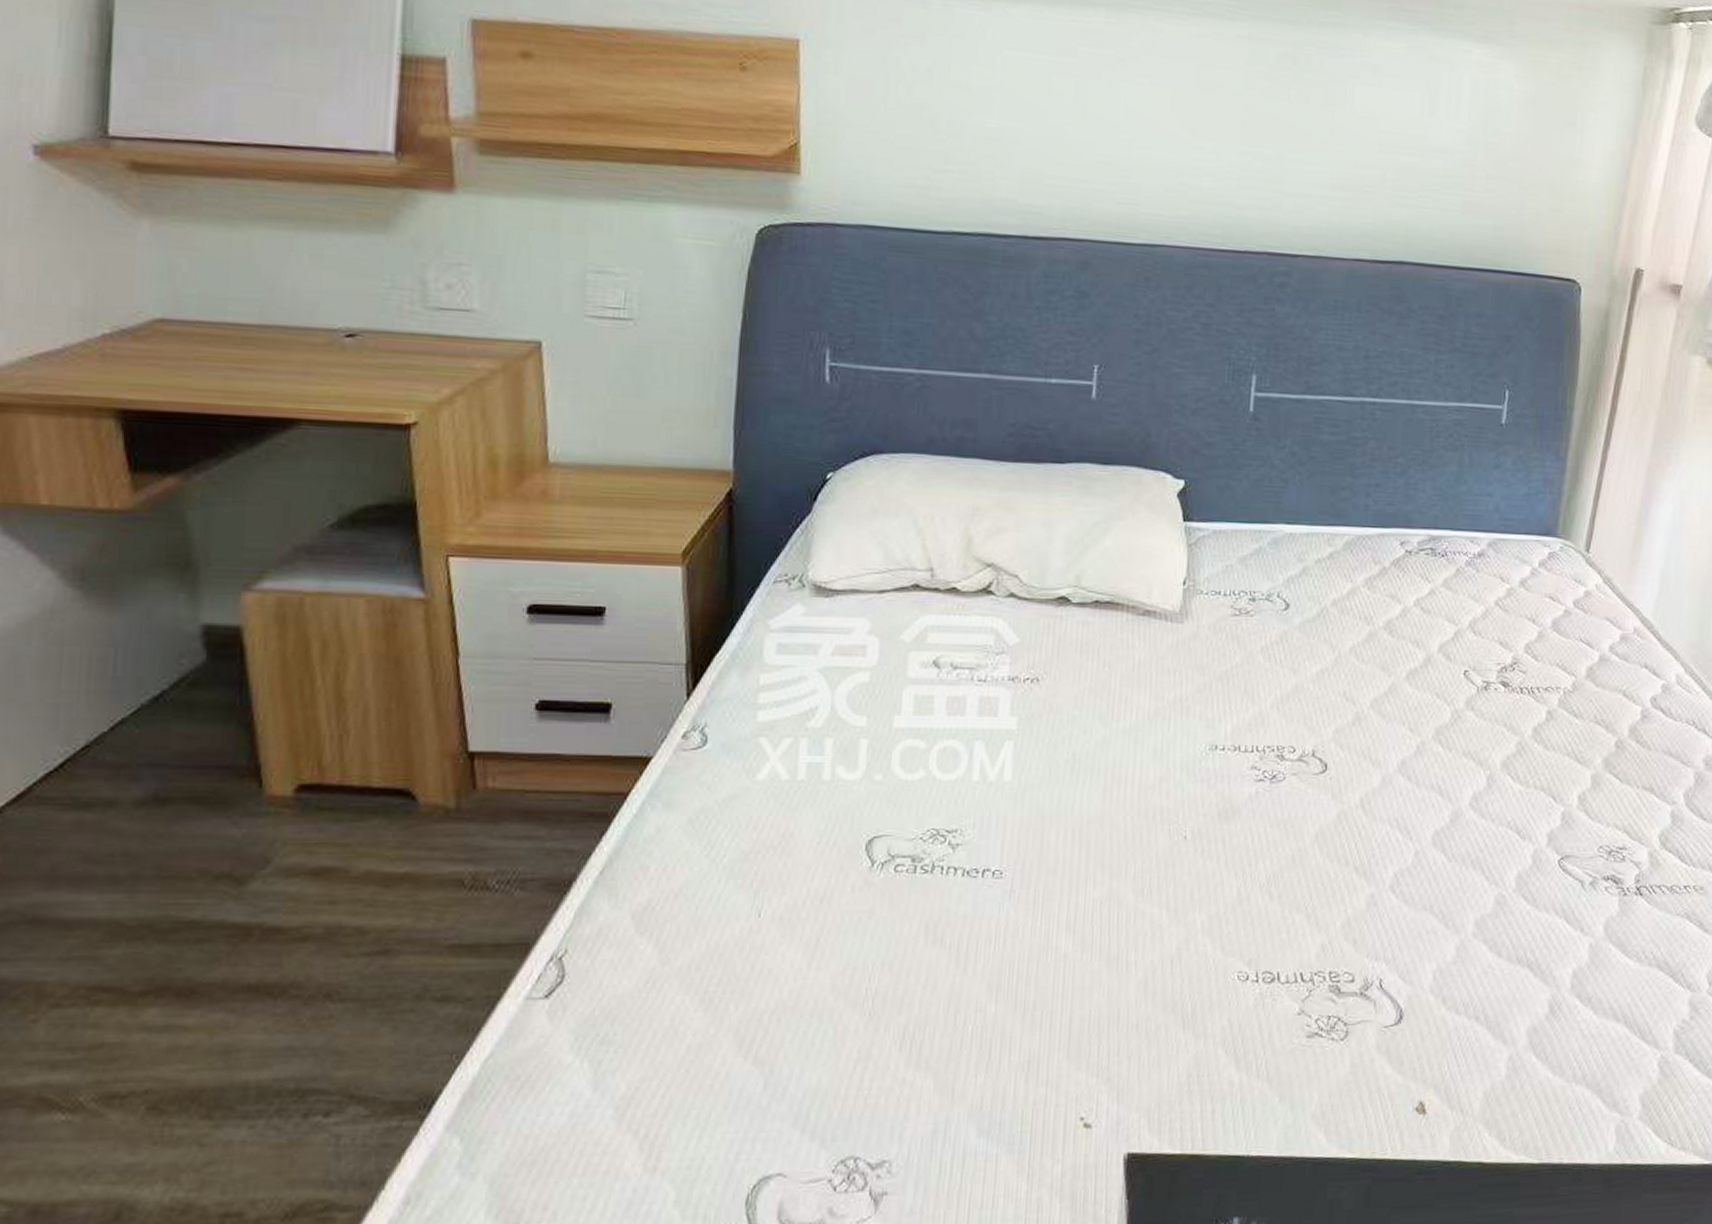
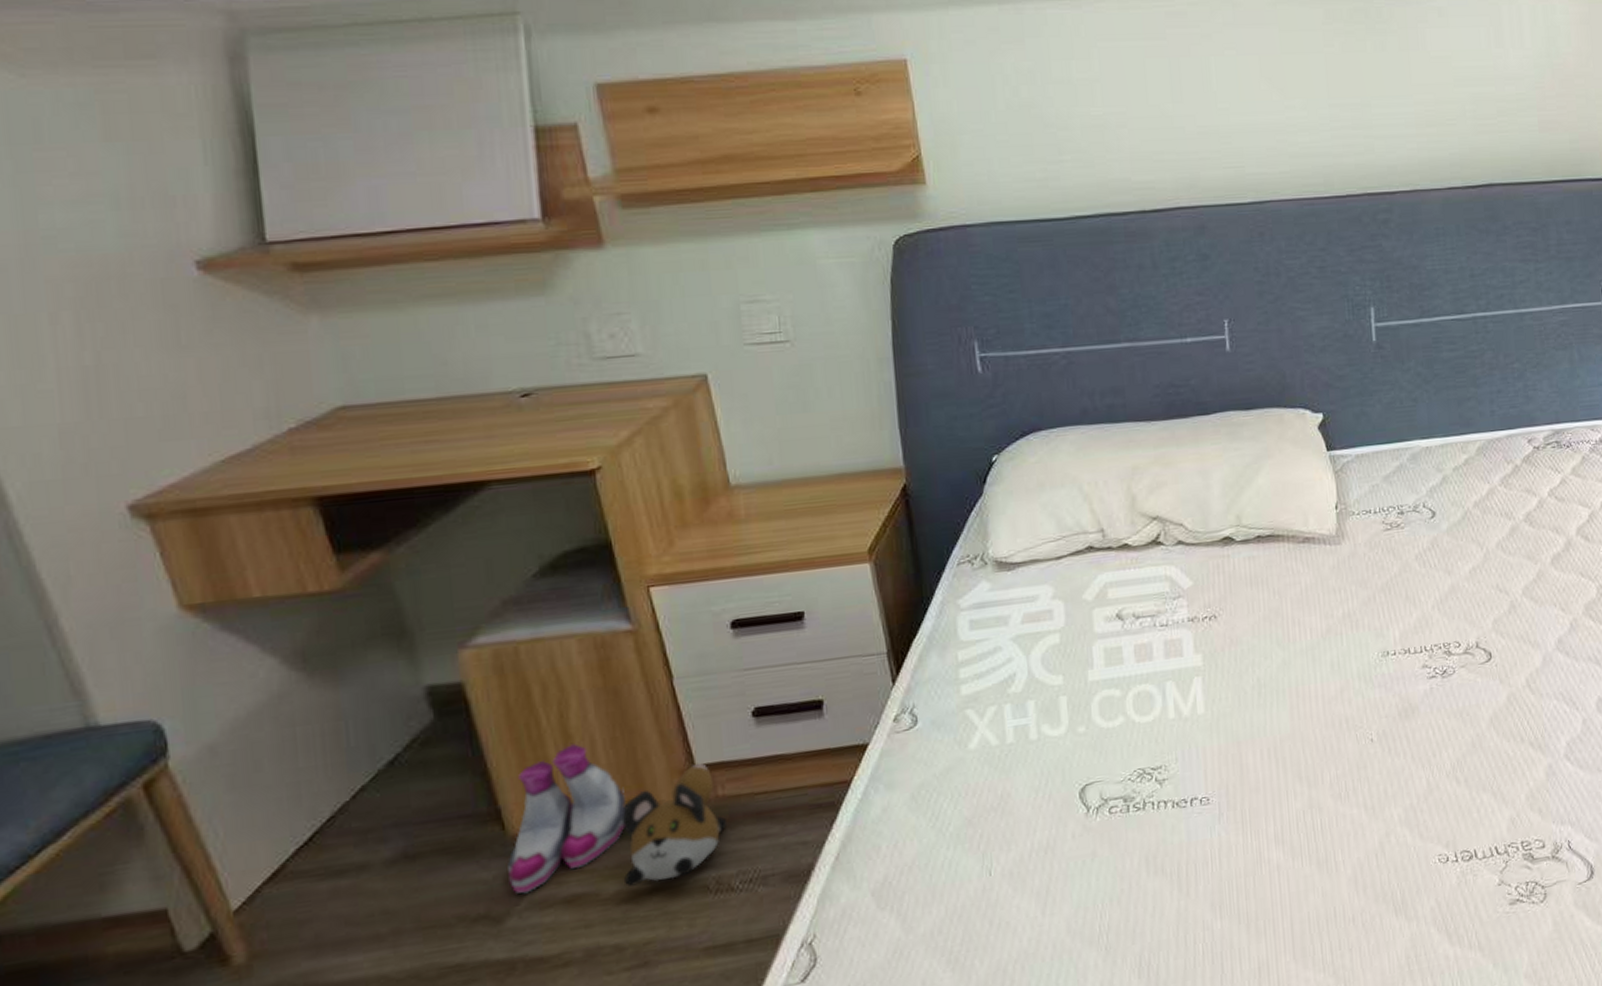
boots: none [258,709,391,858] -> present [507,744,626,894]
plush toy: none [377,751,494,868] -> present [621,764,728,886]

